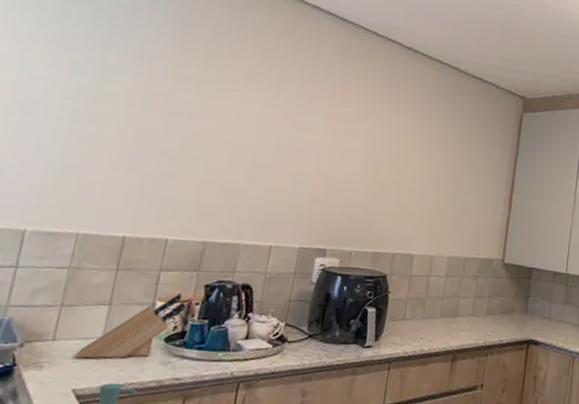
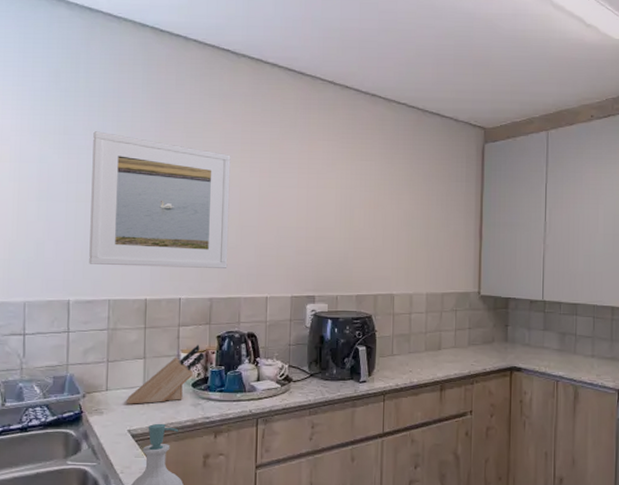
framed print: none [59,46,253,211] -> present [89,131,231,268]

